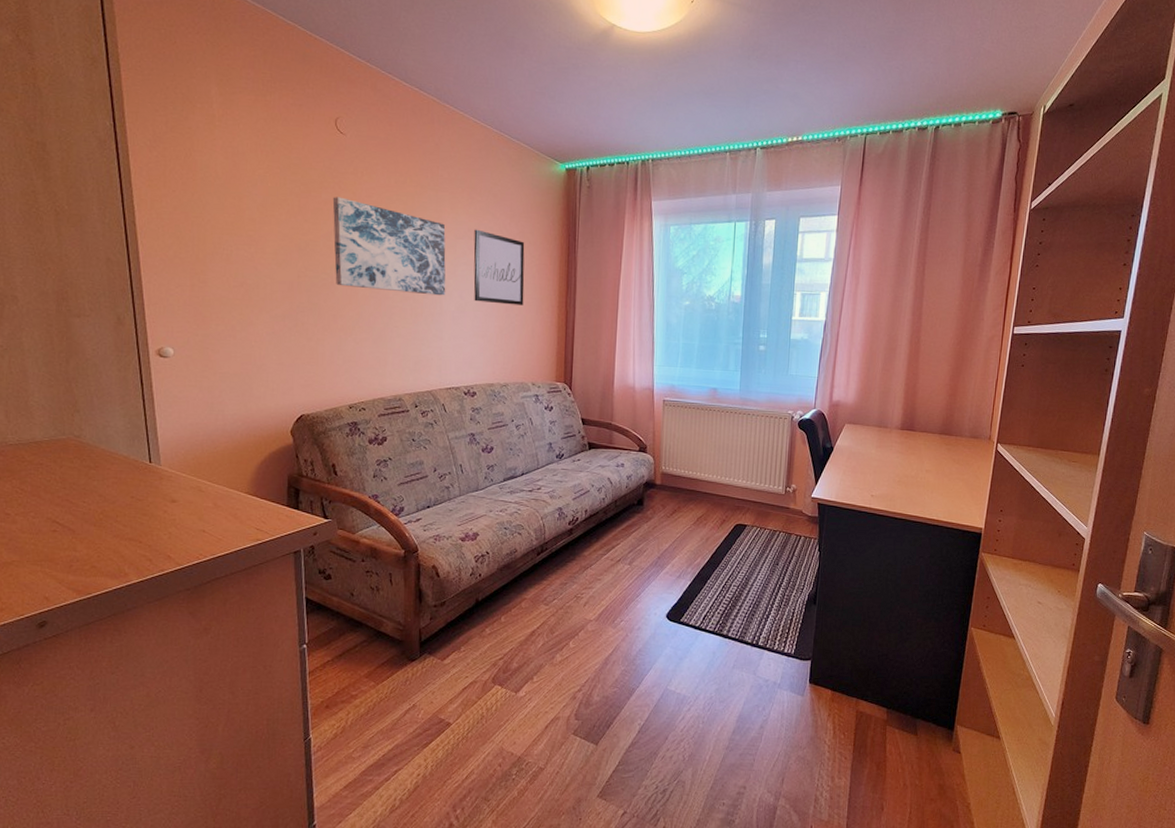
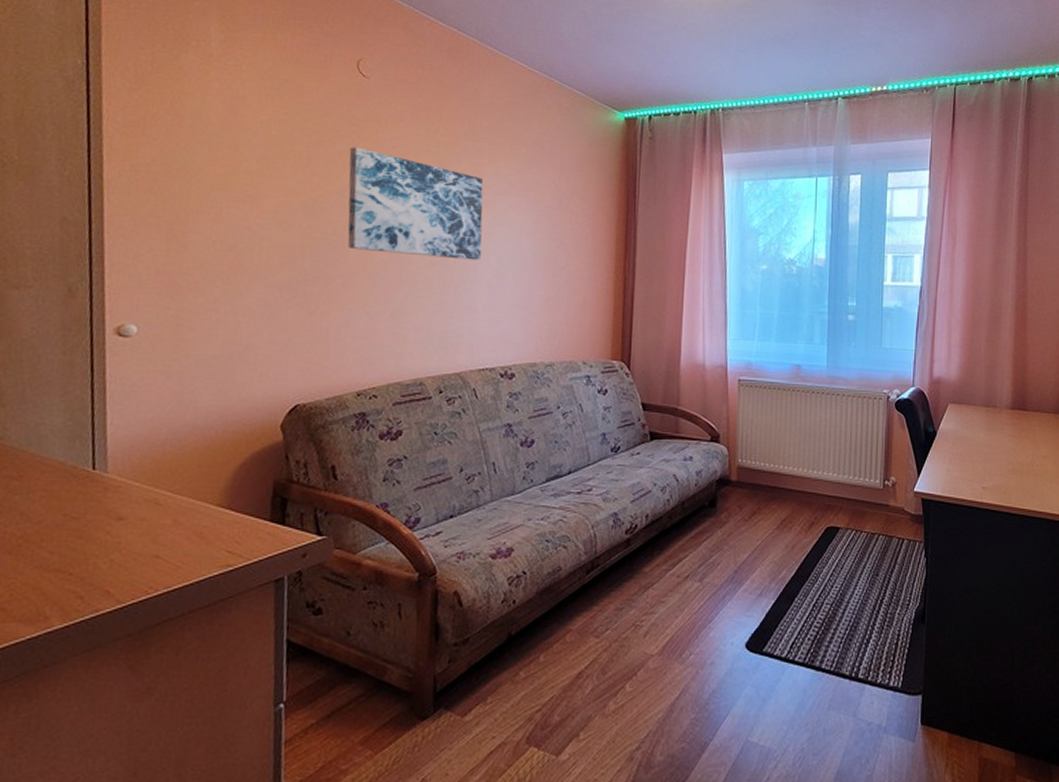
wall art: present [473,229,525,306] -> none [515,184,577,271]

